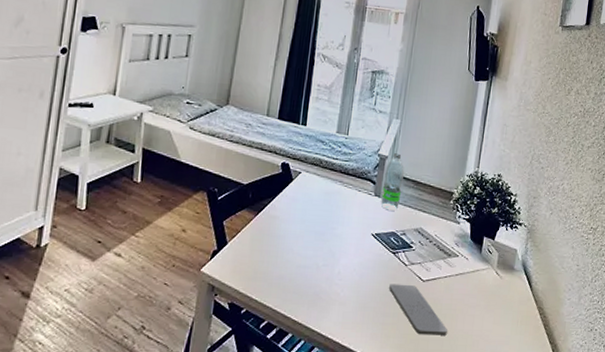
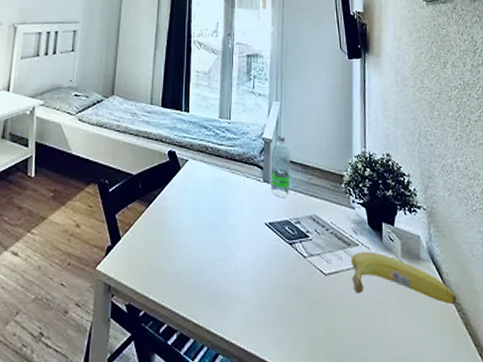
smartphone: present [389,284,447,335] -> none [290,278,359,338]
fruit: none [448,261,541,310] -> present [350,251,457,305]

